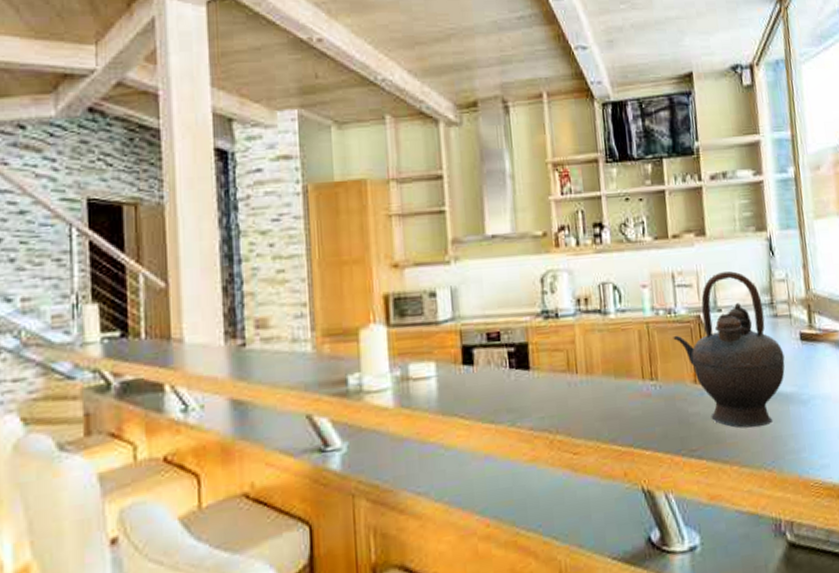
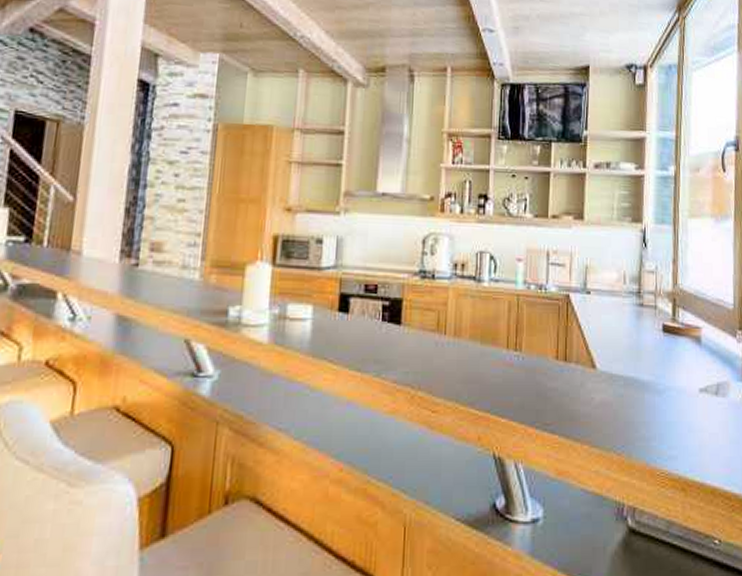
teapot: present [673,271,785,428] -> none [541,256,645,411]

